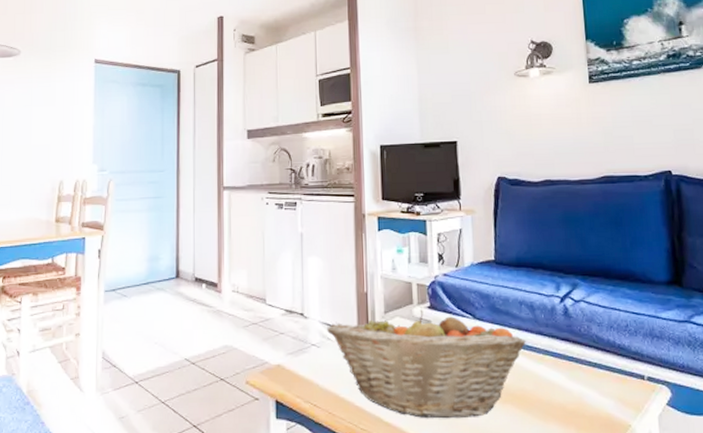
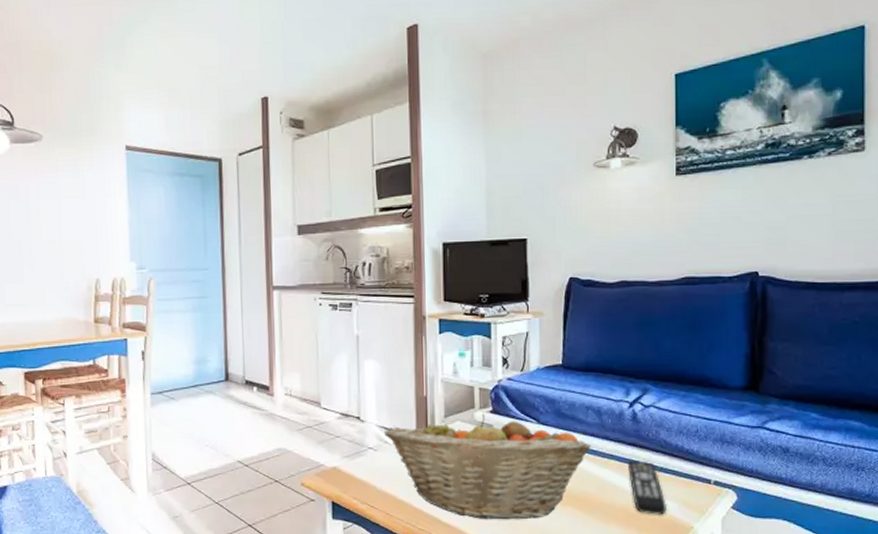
remote control: none [562,356,603,413] -> present [627,461,666,515]

